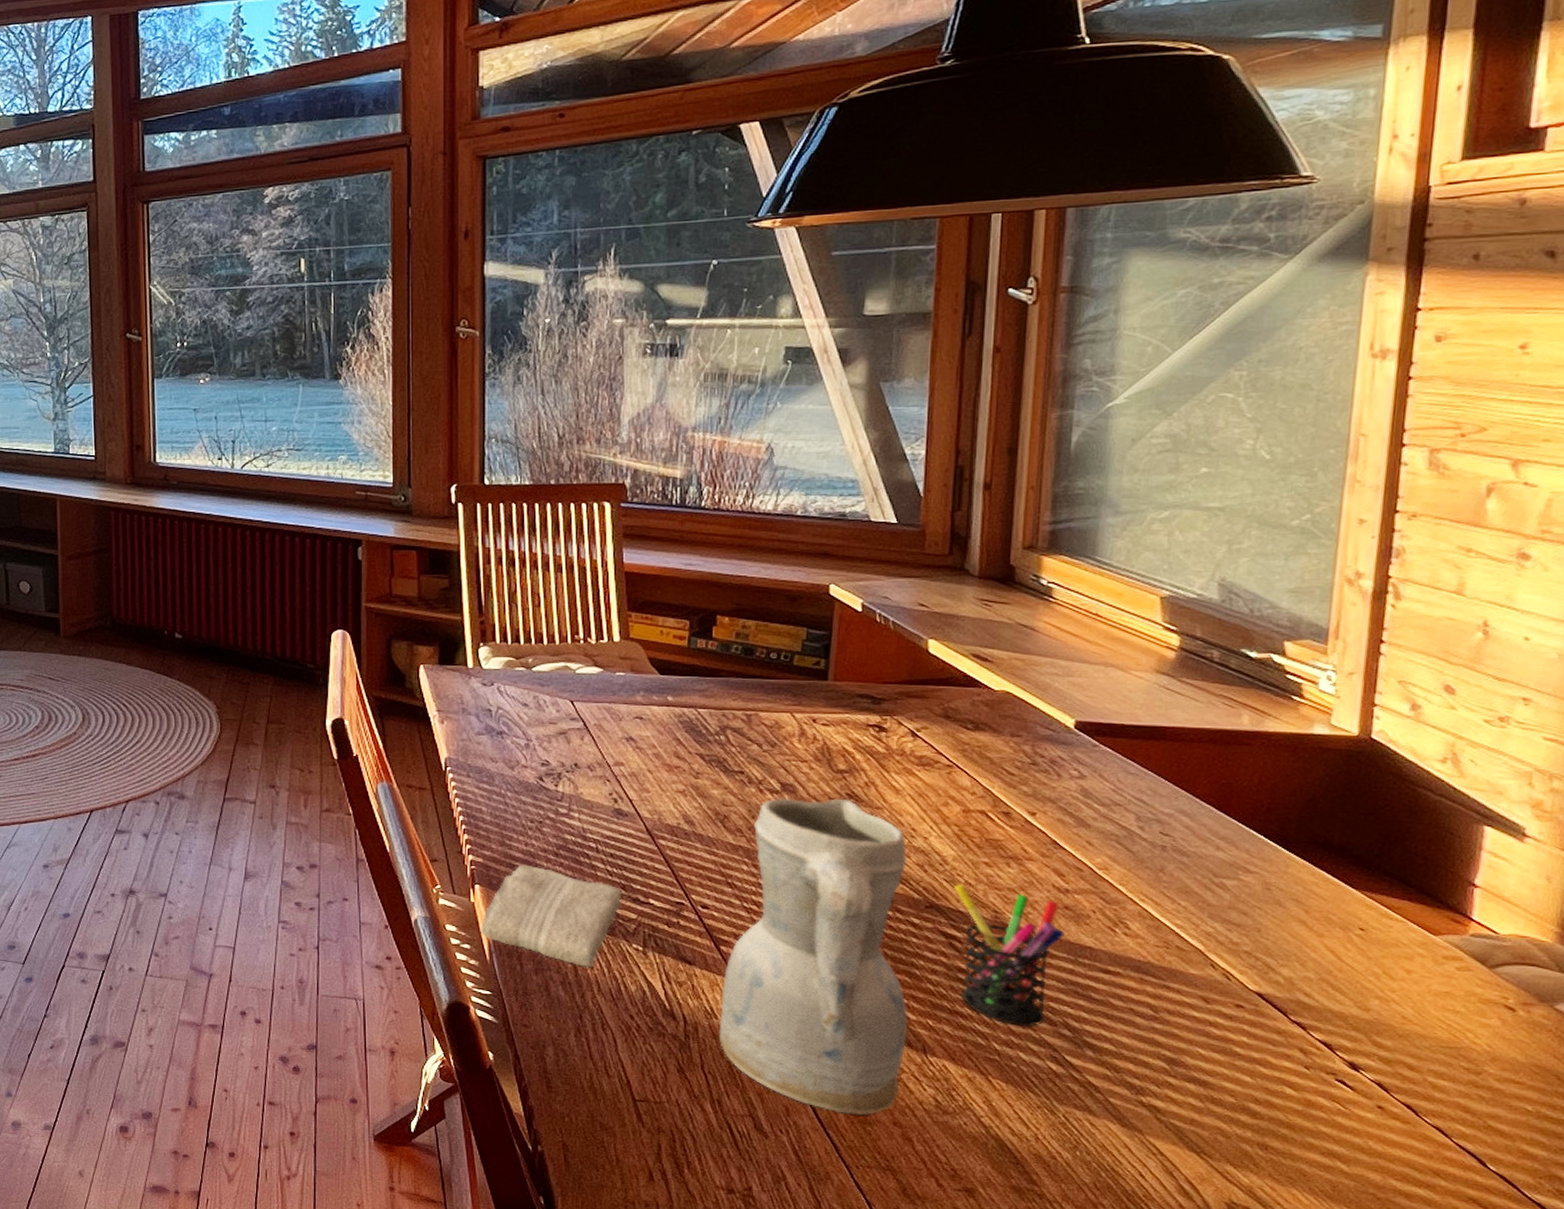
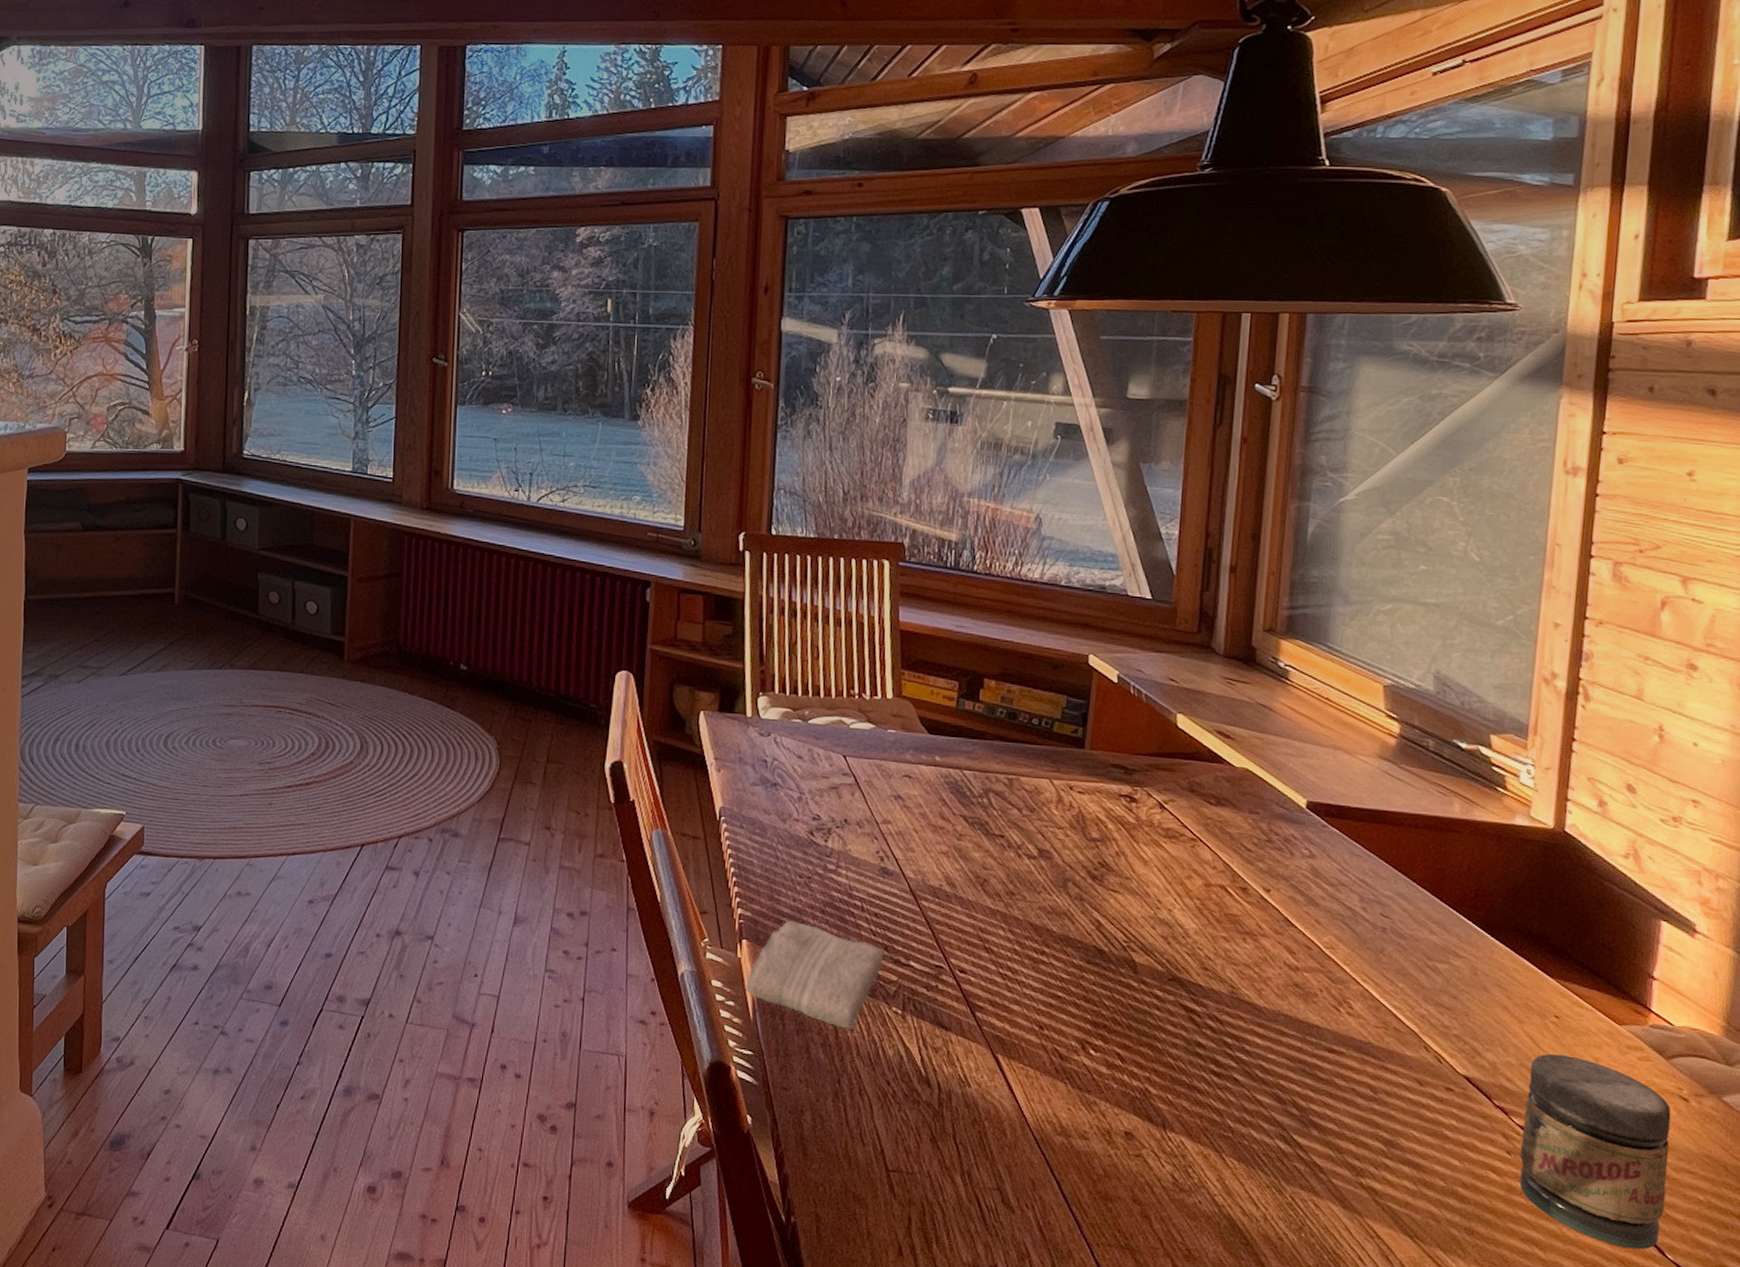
ceramic pitcher: present [718,798,909,1115] -> none [970,864,1153,1191]
pen holder: present [954,883,1065,1026] -> none [1195,957,1294,1104]
jar: none [1319,967,1495,1161] -> present [1519,1053,1671,1250]

